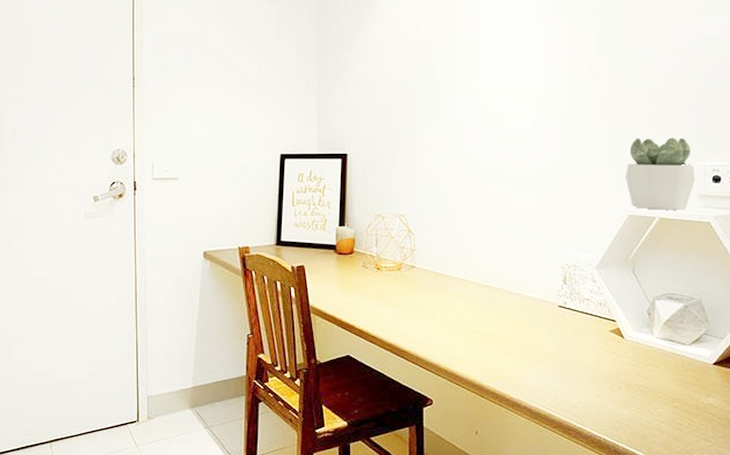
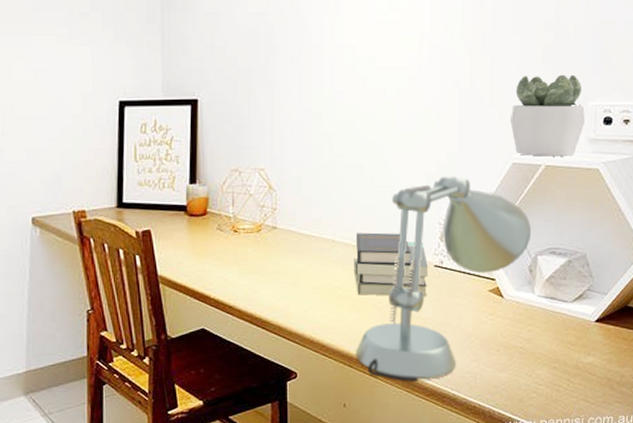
books: none [484,274,553,335] -> present [354,232,429,297]
desk lamp: none [486,226,648,415] -> present [355,177,531,383]

